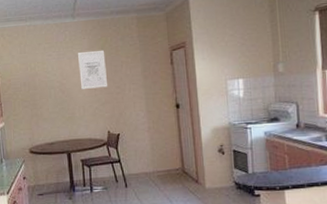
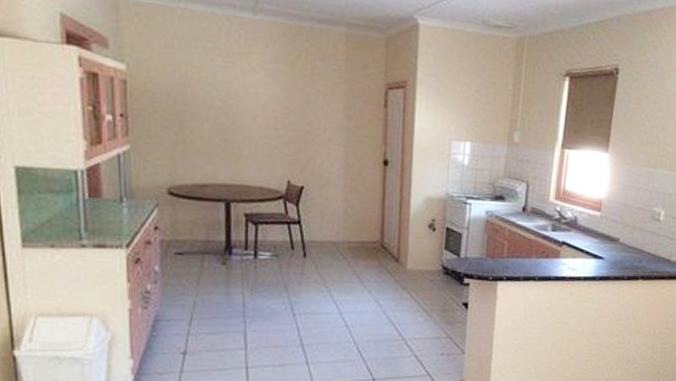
wall art: present [78,49,108,89] -> none [254,64,296,121]

